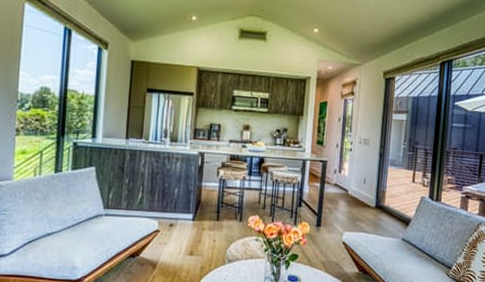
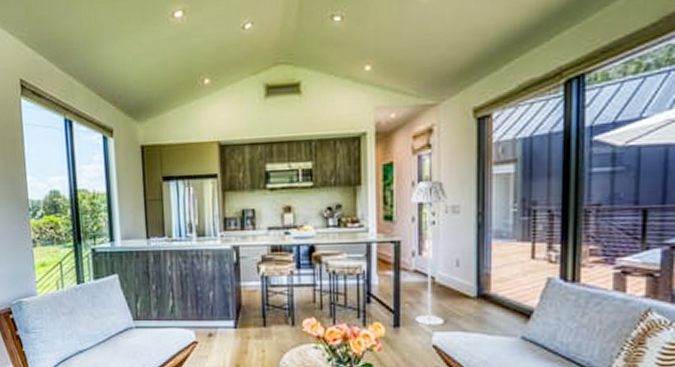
floor lamp: none [332,119,363,227] -> present [411,181,449,325]

